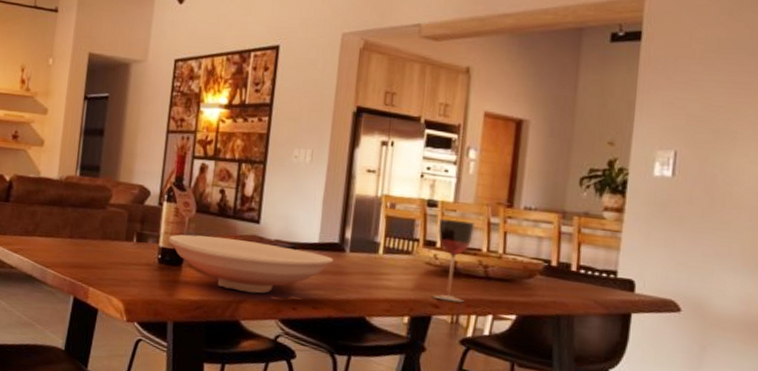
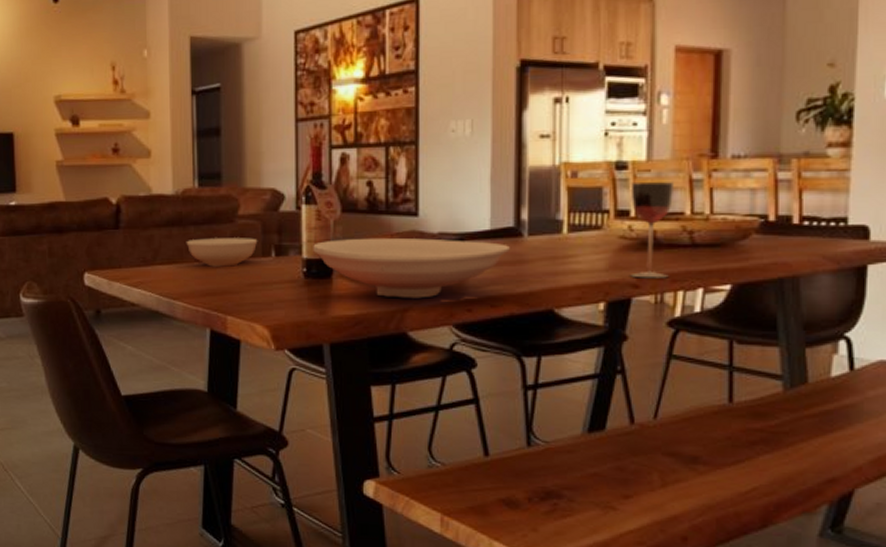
bowl: none [63,219,124,246] -> present [186,238,258,267]

